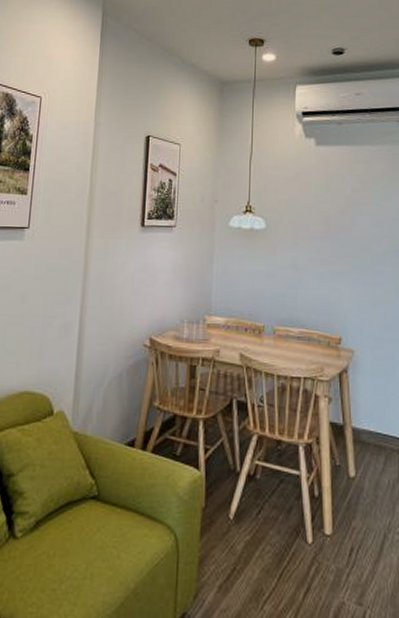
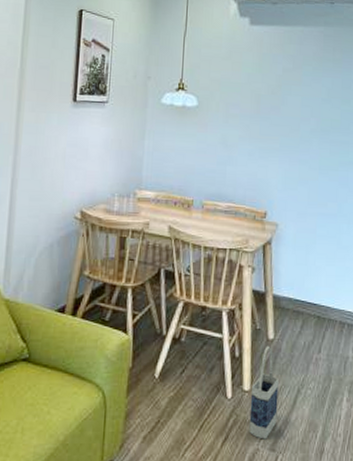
bag: none [333,484,363,592] -> present [249,345,279,439]

